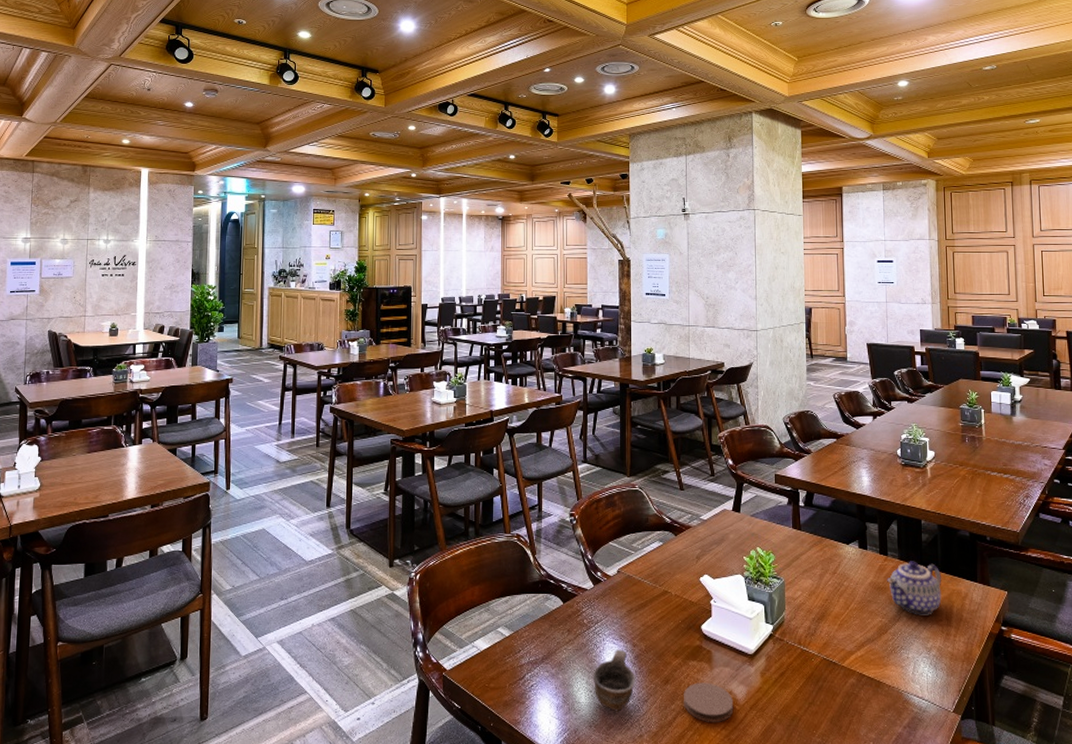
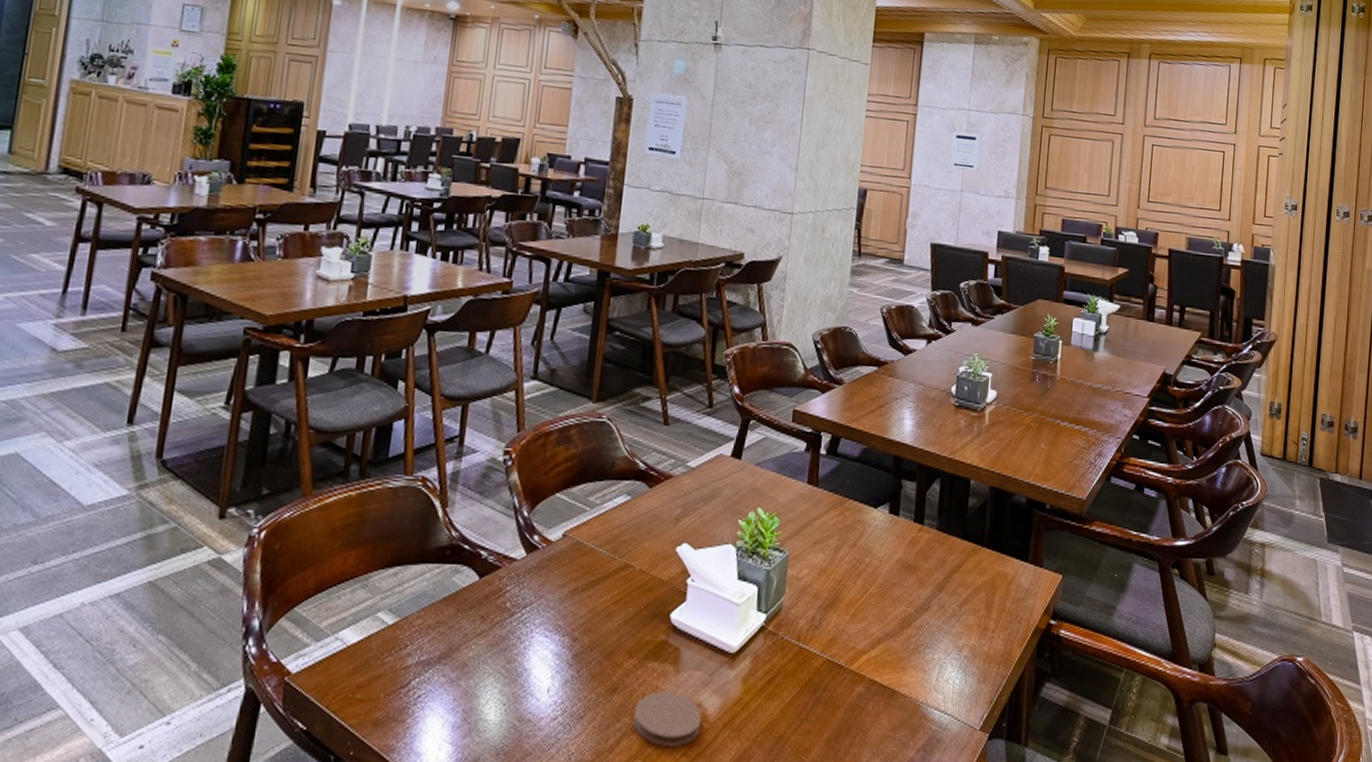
cup: present [592,649,636,712] -> none [509,644,572,733]
teapot: present [887,561,942,615] -> none [919,532,987,604]

